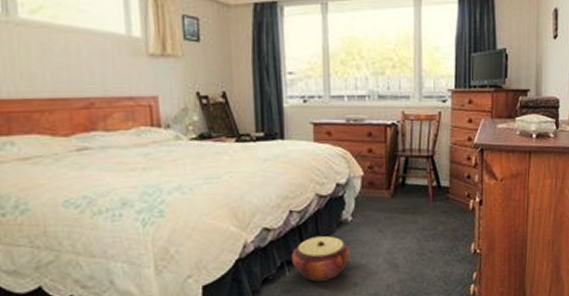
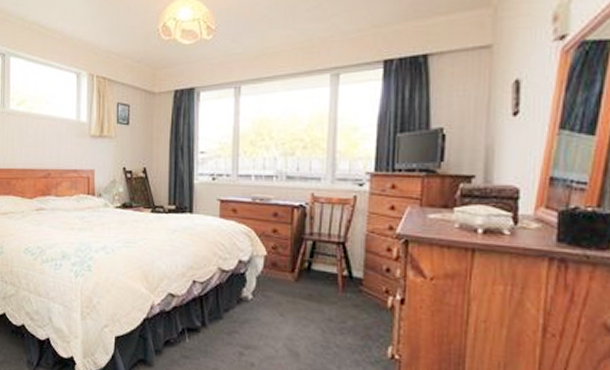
woven basket: present [292,236,350,282] -> none [192,309,248,355]

